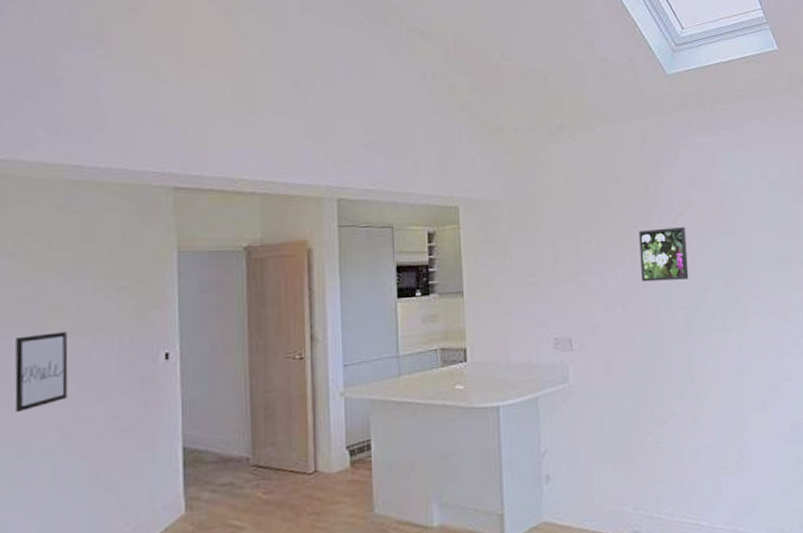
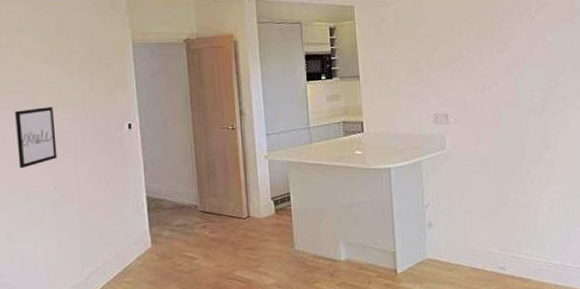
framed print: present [639,226,689,282] -> none [503,21,545,68]

